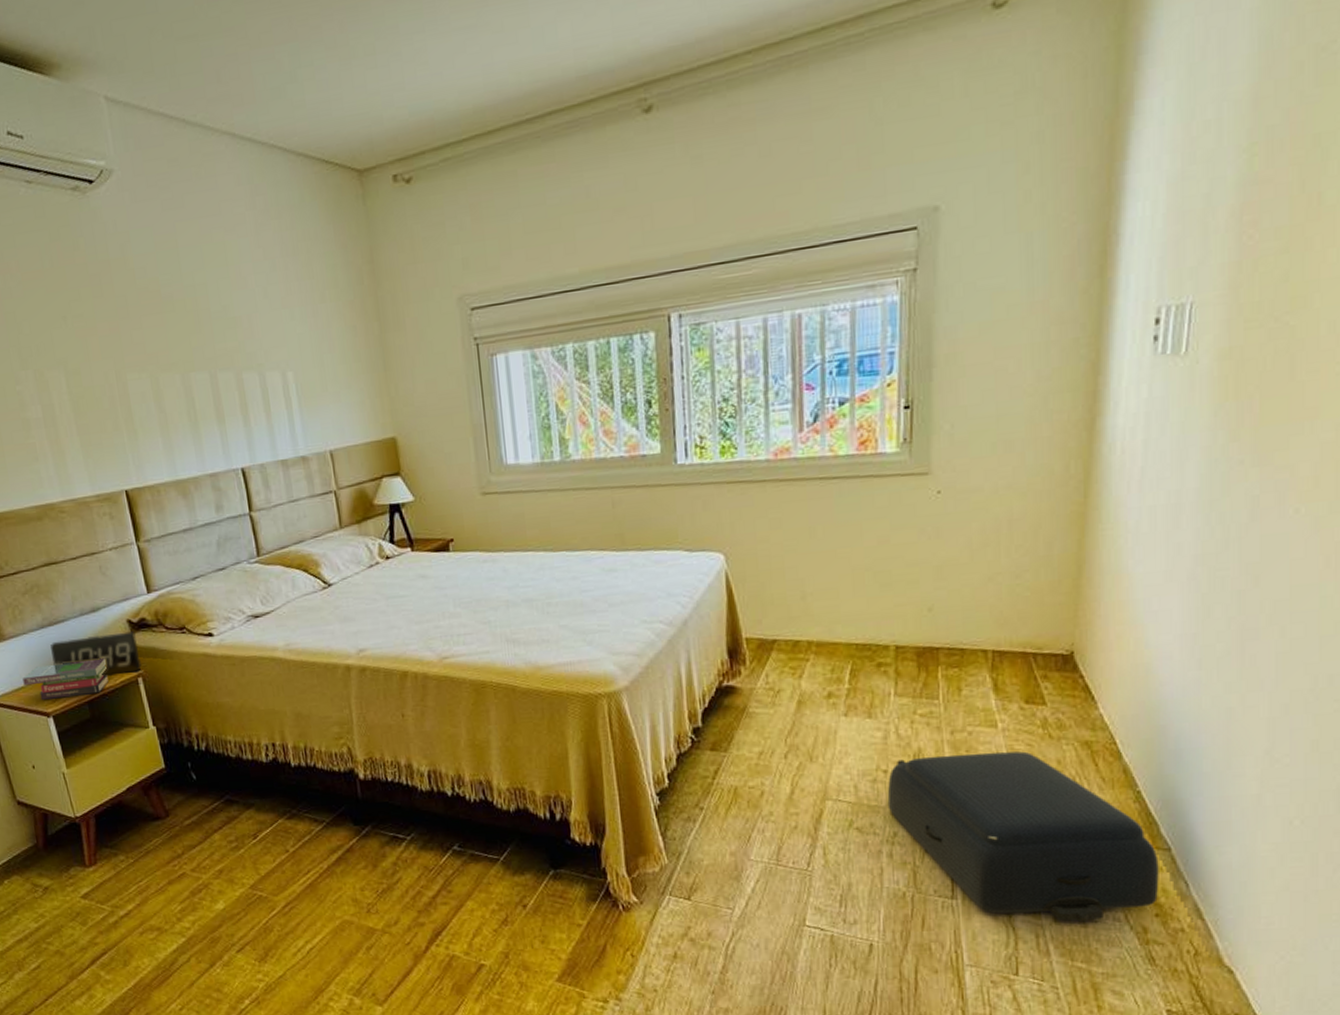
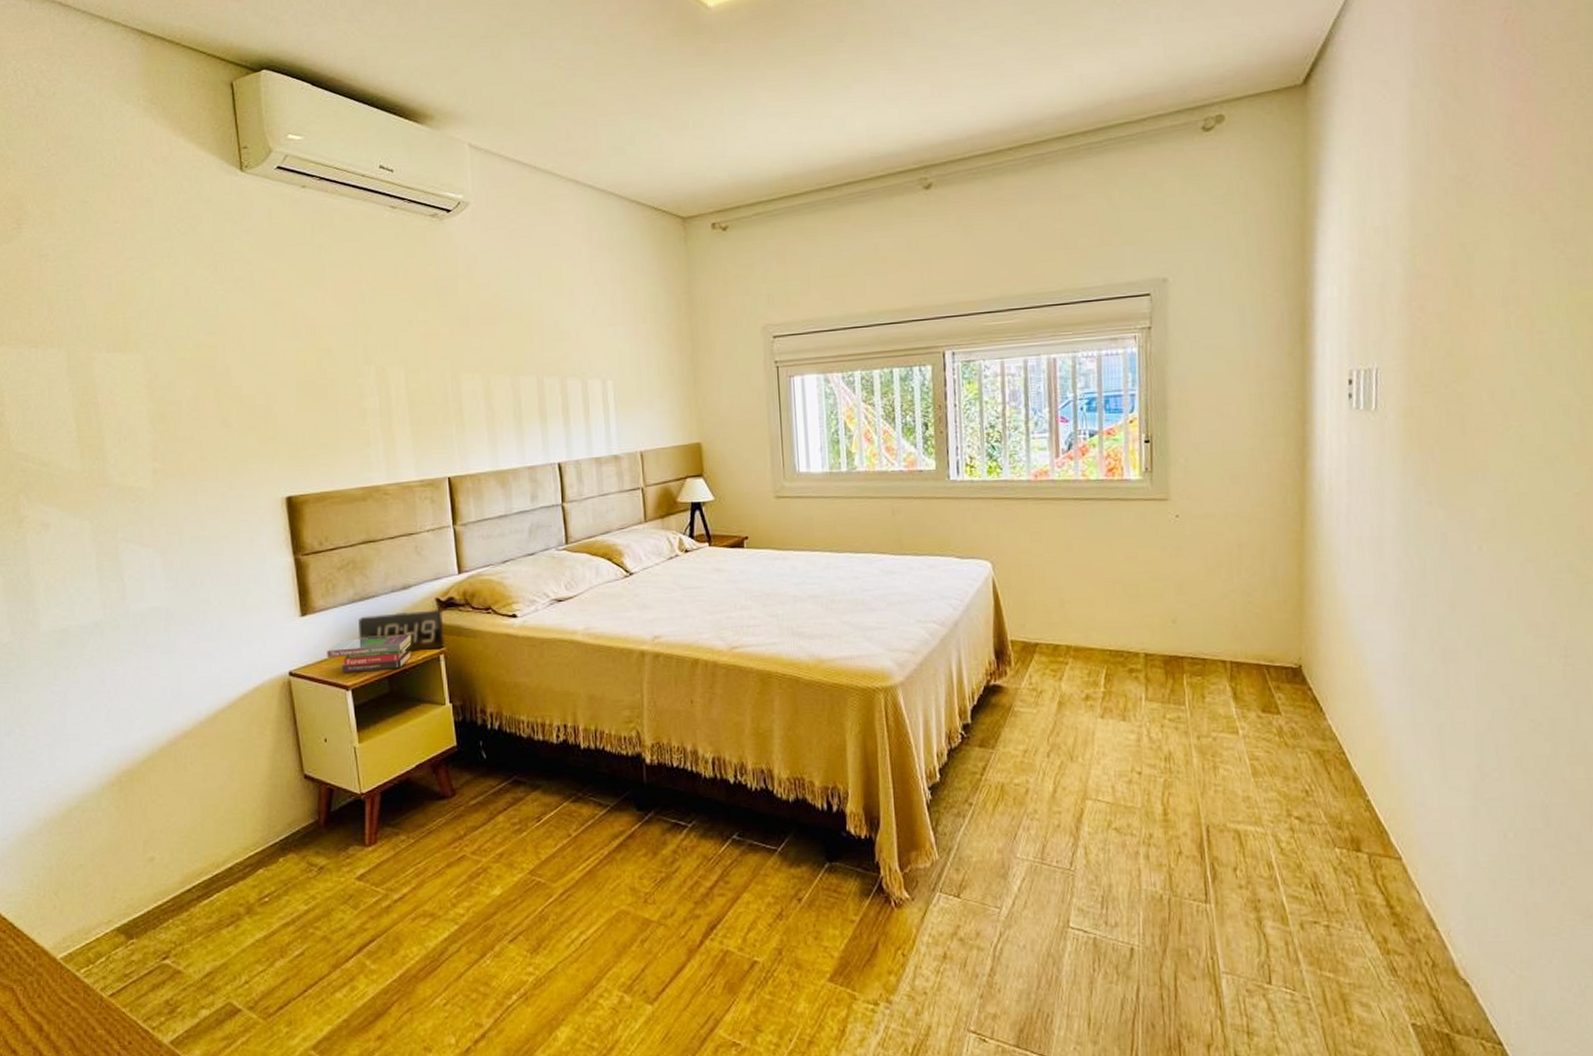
suitcase: present [887,751,1159,922] -> none [1142,758,1394,929]

